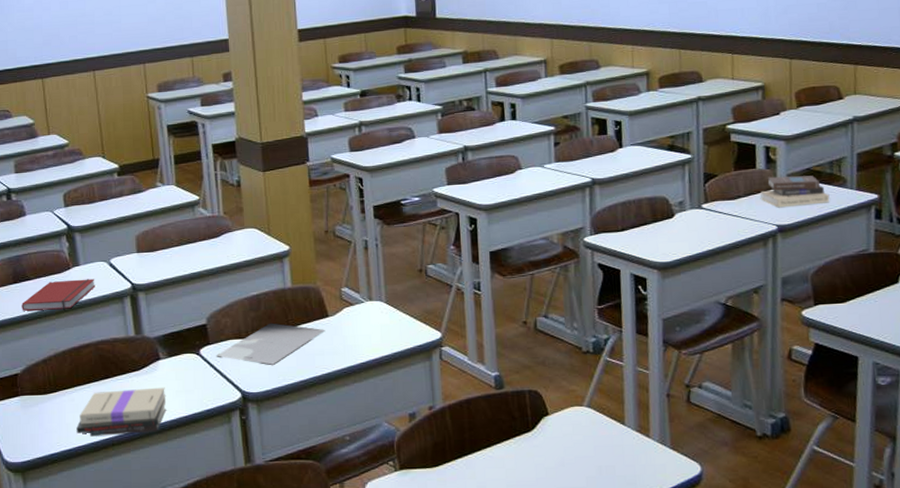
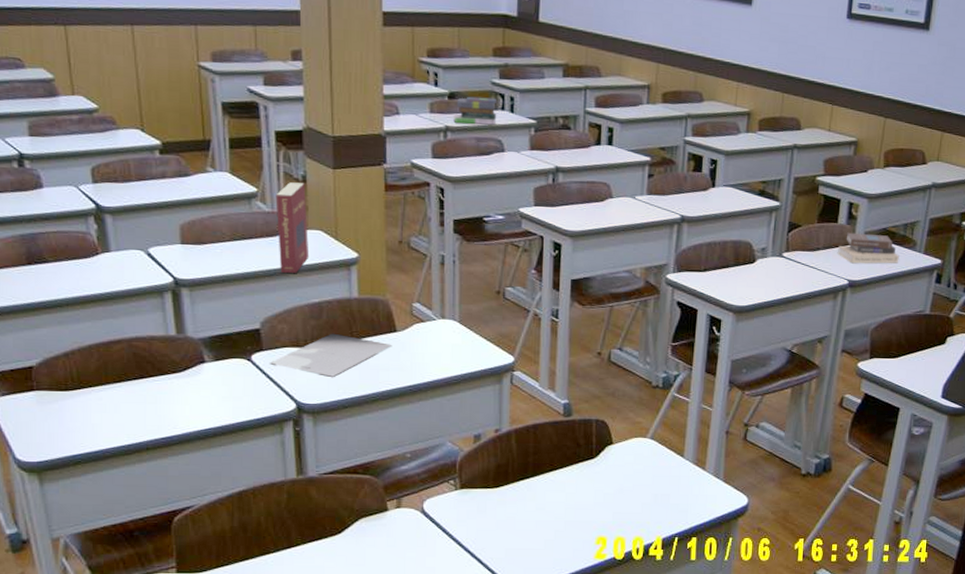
book: present [22,279,95,311] -> none [37,267,130,299]
books: present [76,387,167,437] -> none [104,392,211,440]
book: none [215,187,247,270] -> present [275,182,309,273]
books: none [366,91,406,118] -> present [453,96,497,125]

